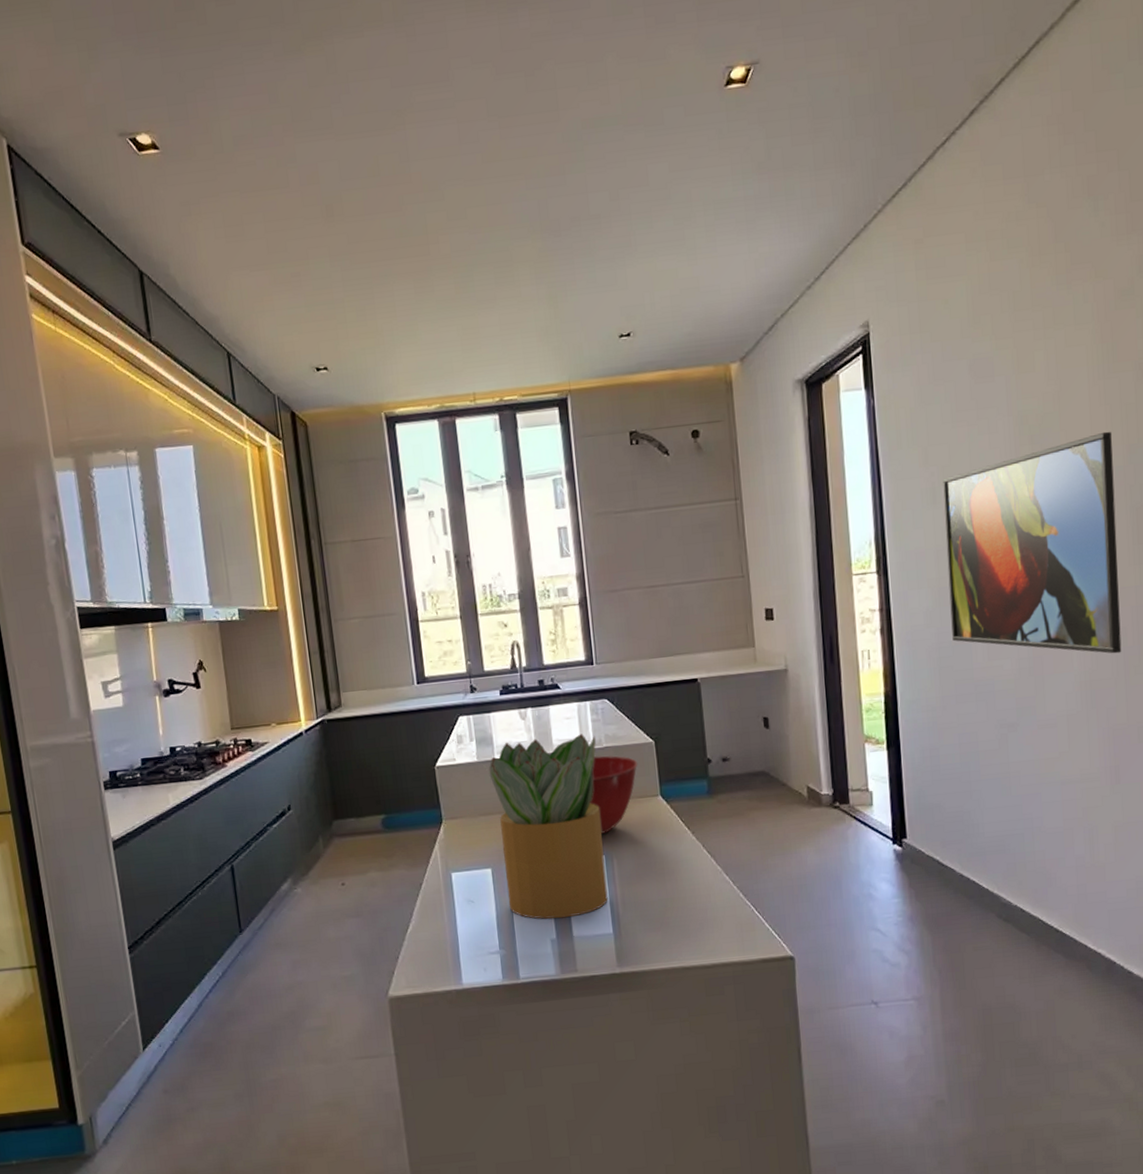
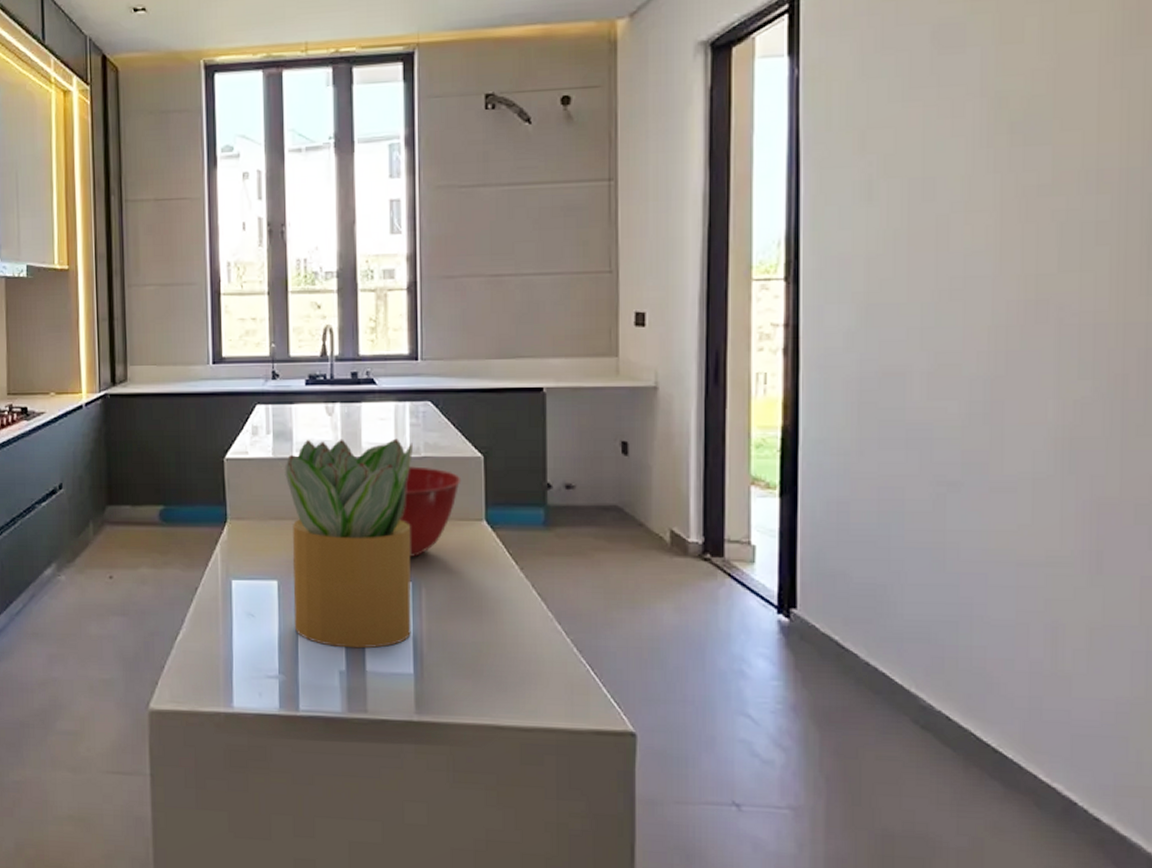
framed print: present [943,431,1122,654] -> none [880,122,1129,407]

